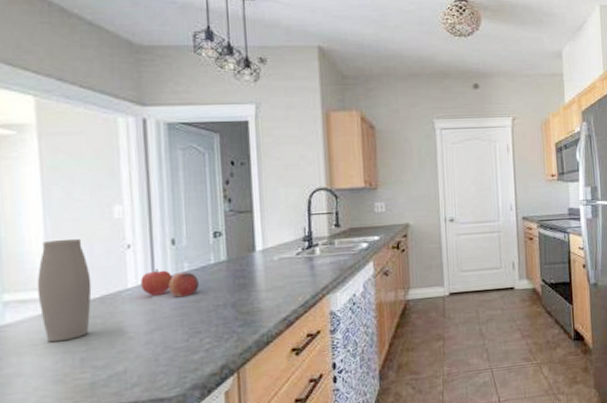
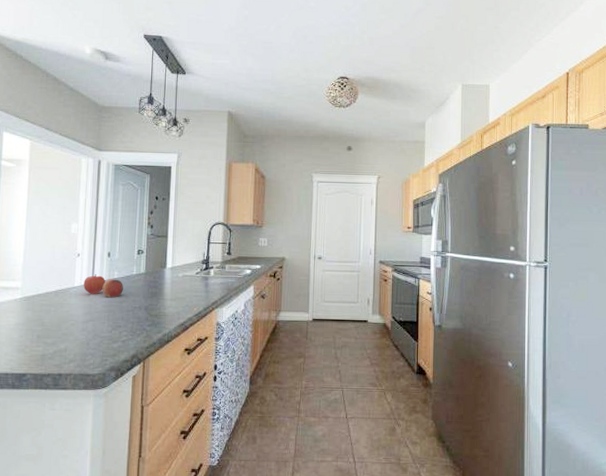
vase: present [37,238,92,343] -> none [15,245,51,321]

